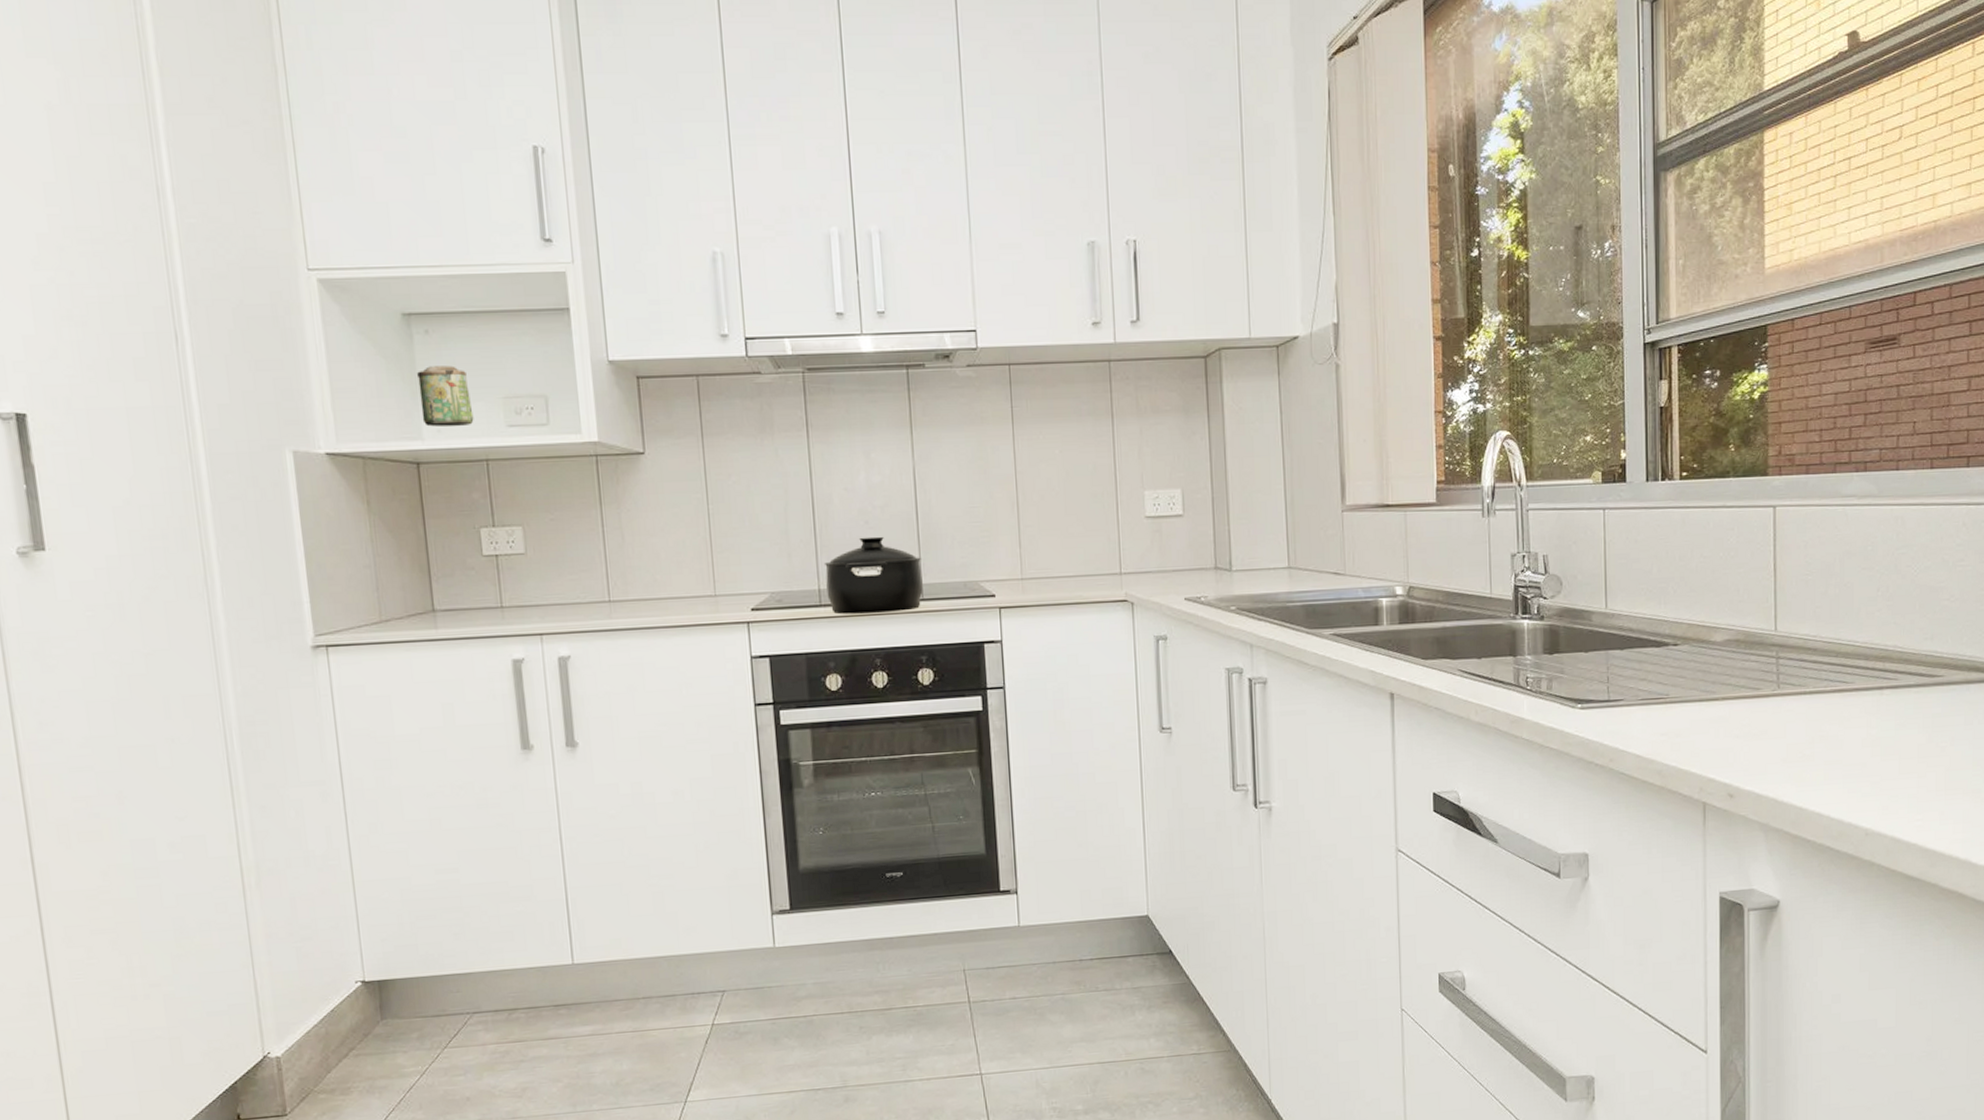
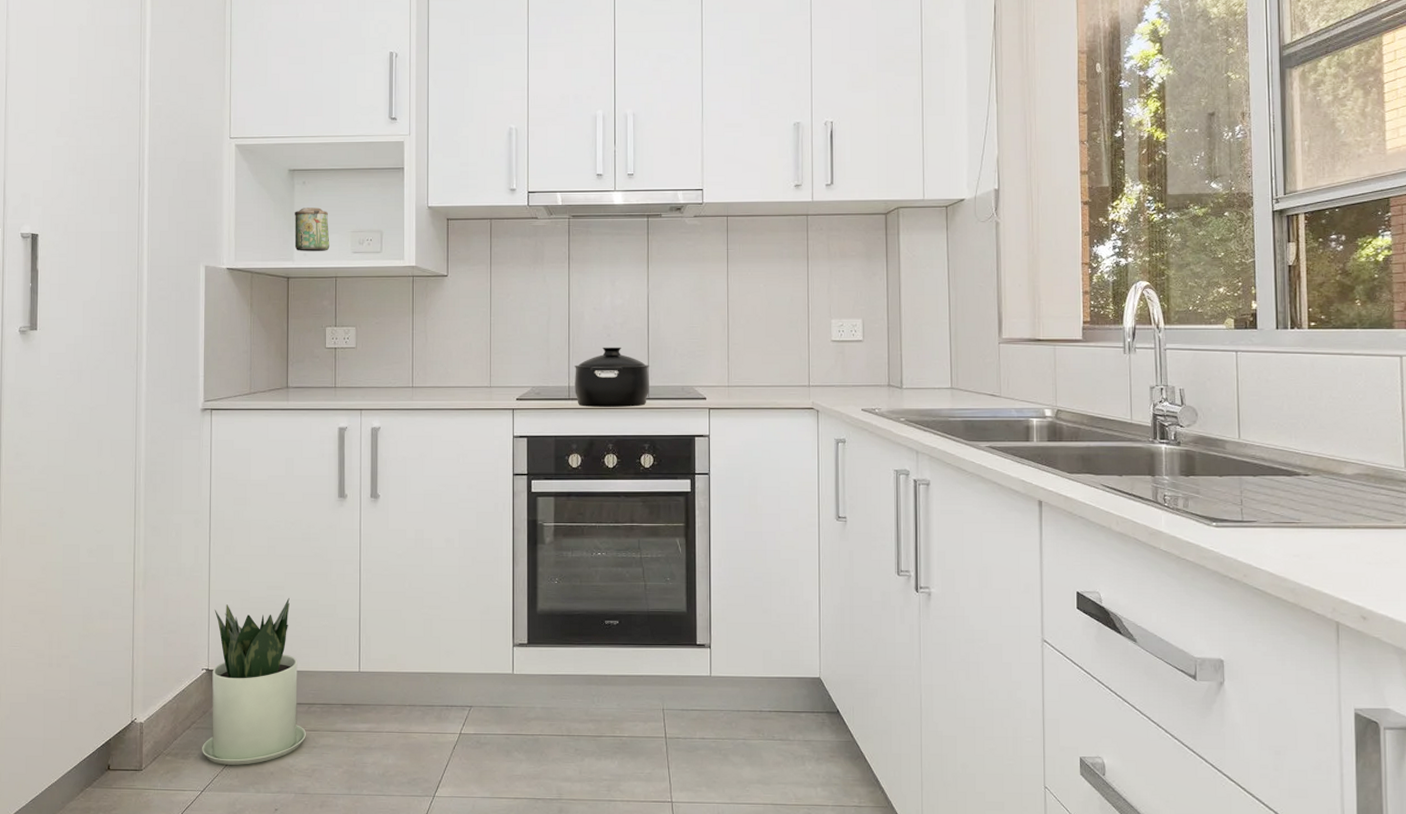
planter: none [363,881,510,1096] -> present [202,597,307,765]

